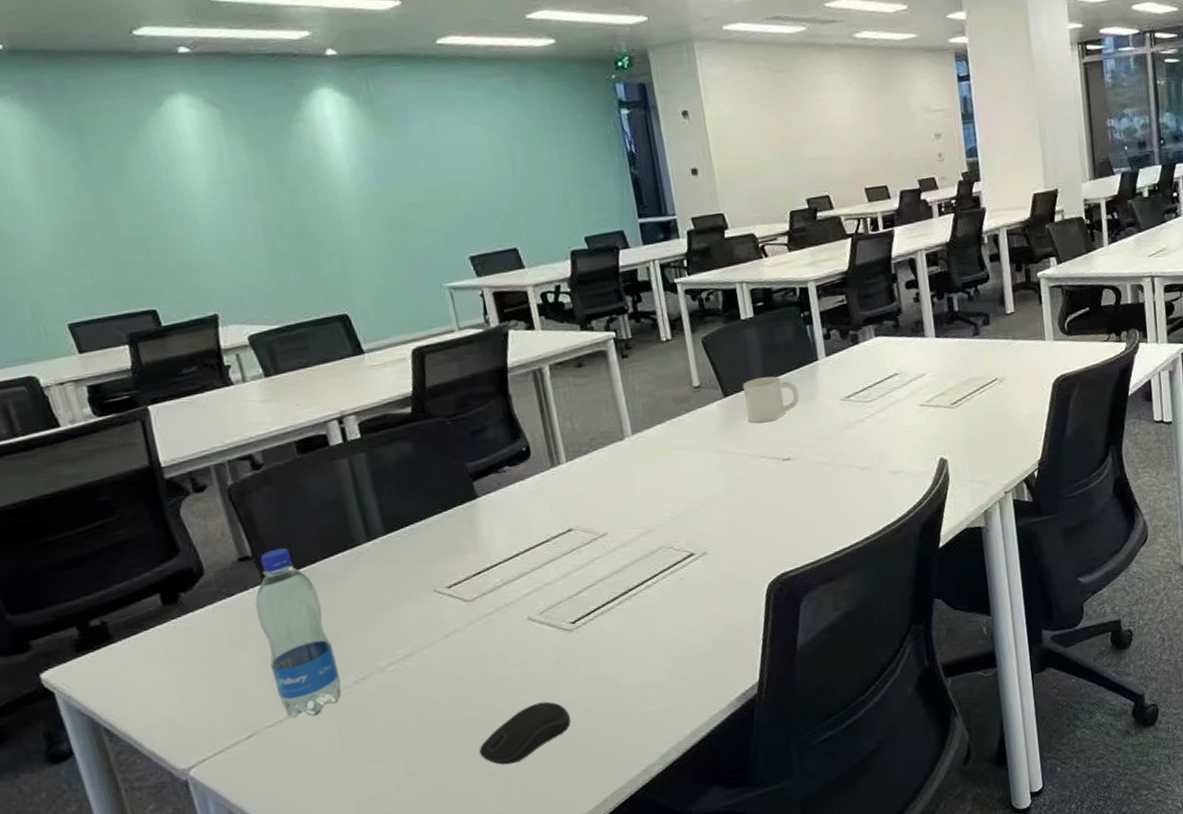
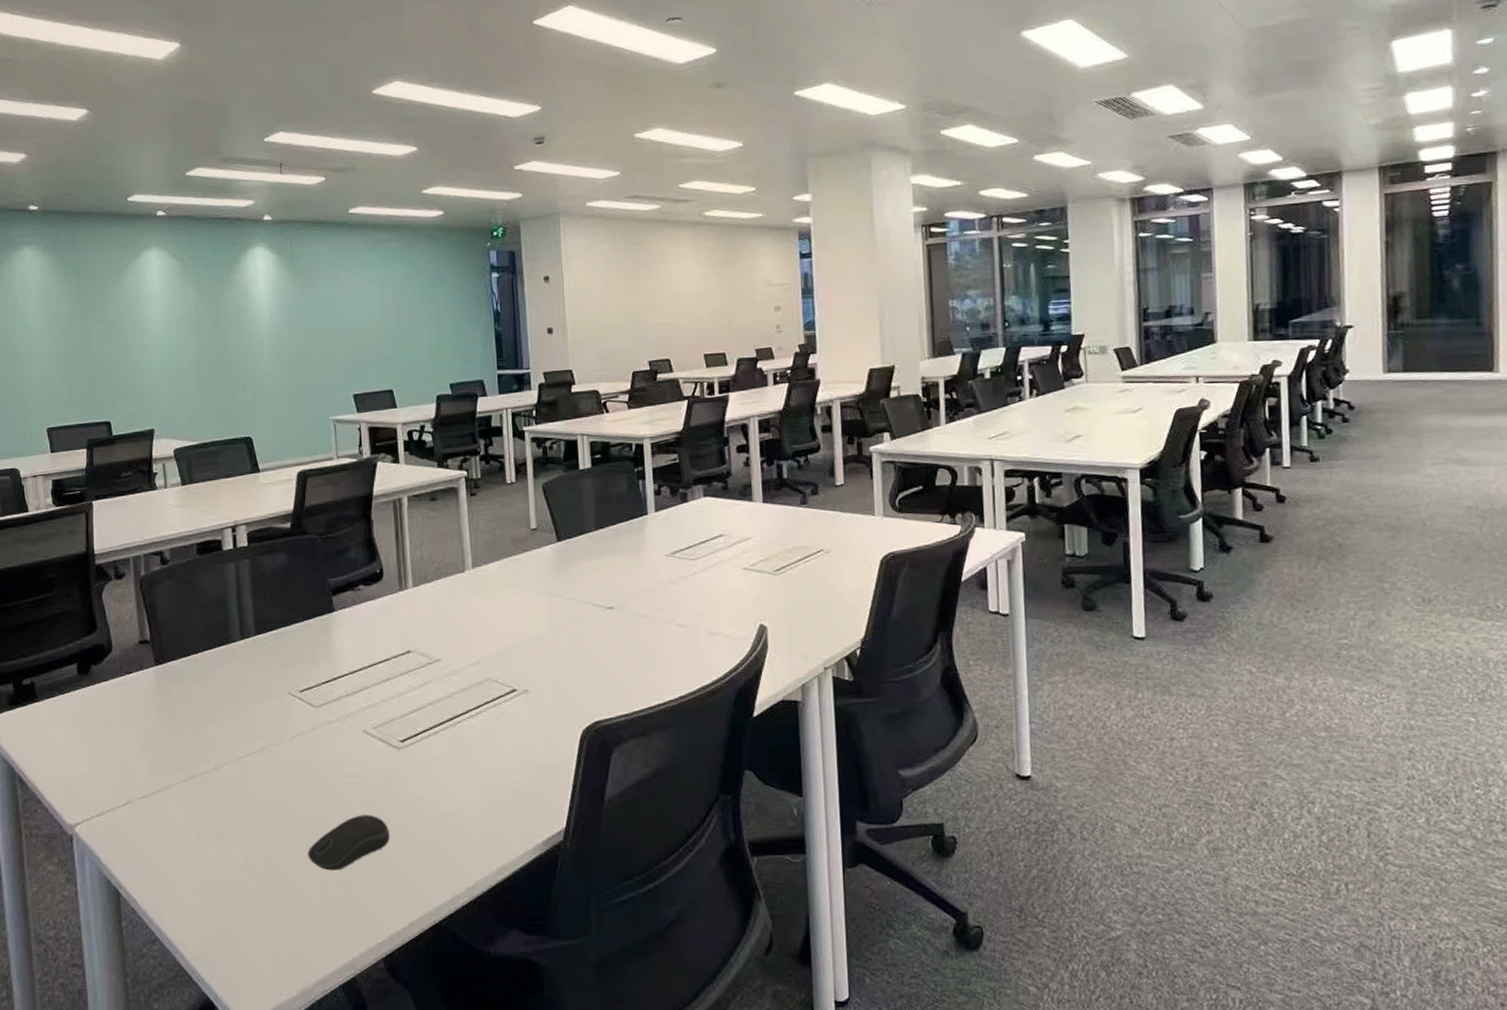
bottle: present [255,547,341,718] -> none [146,636,203,793]
mug: present [742,376,799,423] -> none [575,526,627,570]

